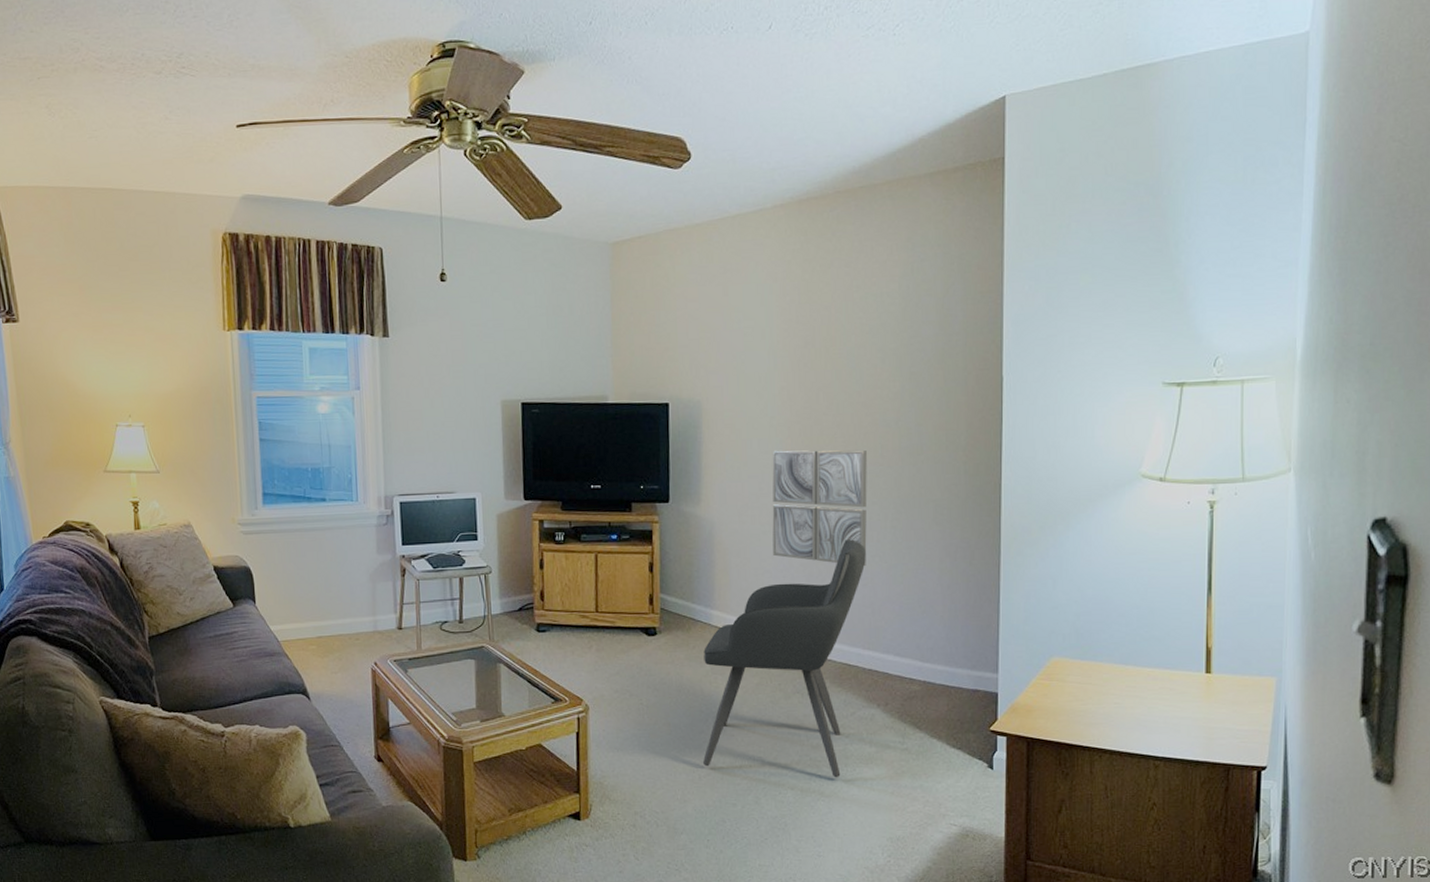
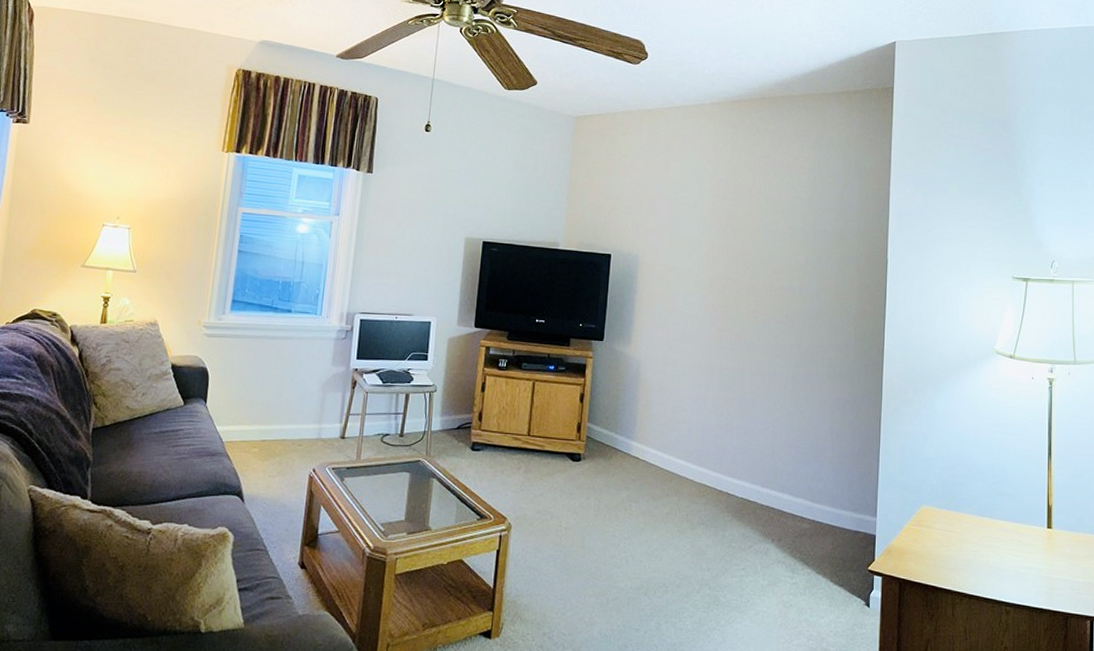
armchair: present [702,539,866,778] -> none [611,386,769,608]
wall art: present [772,450,867,566] -> none [690,303,775,411]

